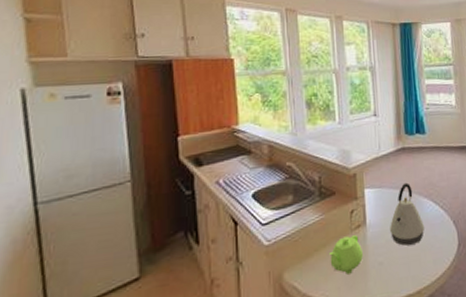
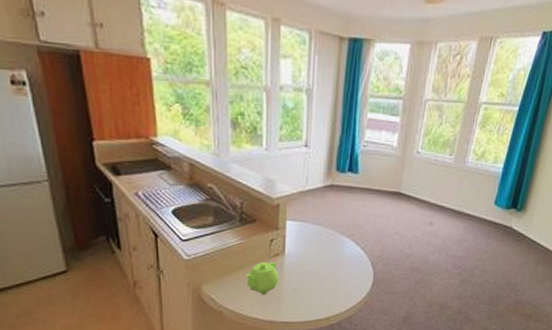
kettle: present [390,182,424,246] -> none [308,220,342,278]

